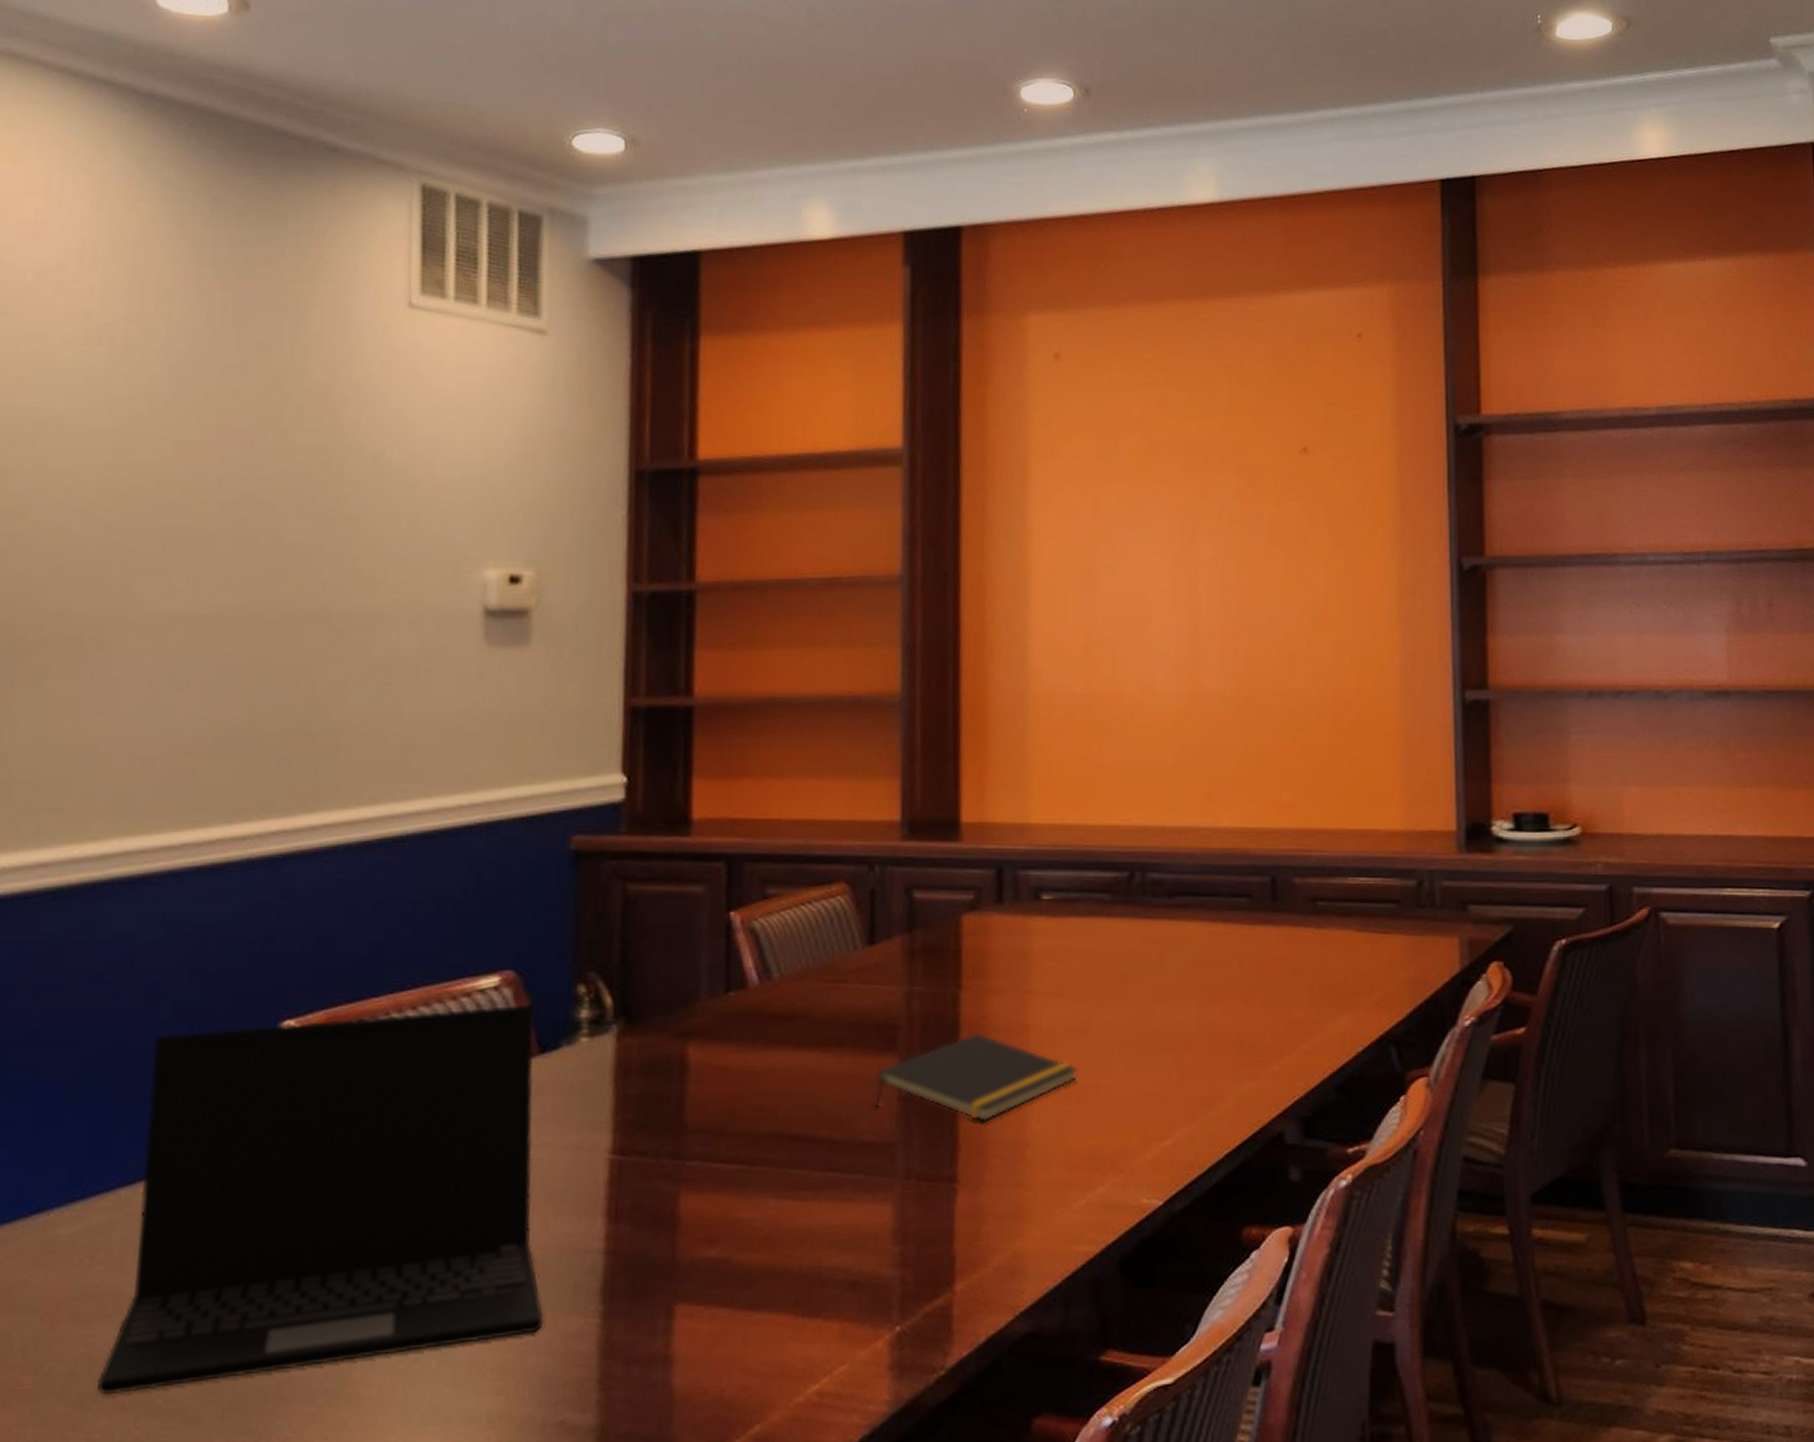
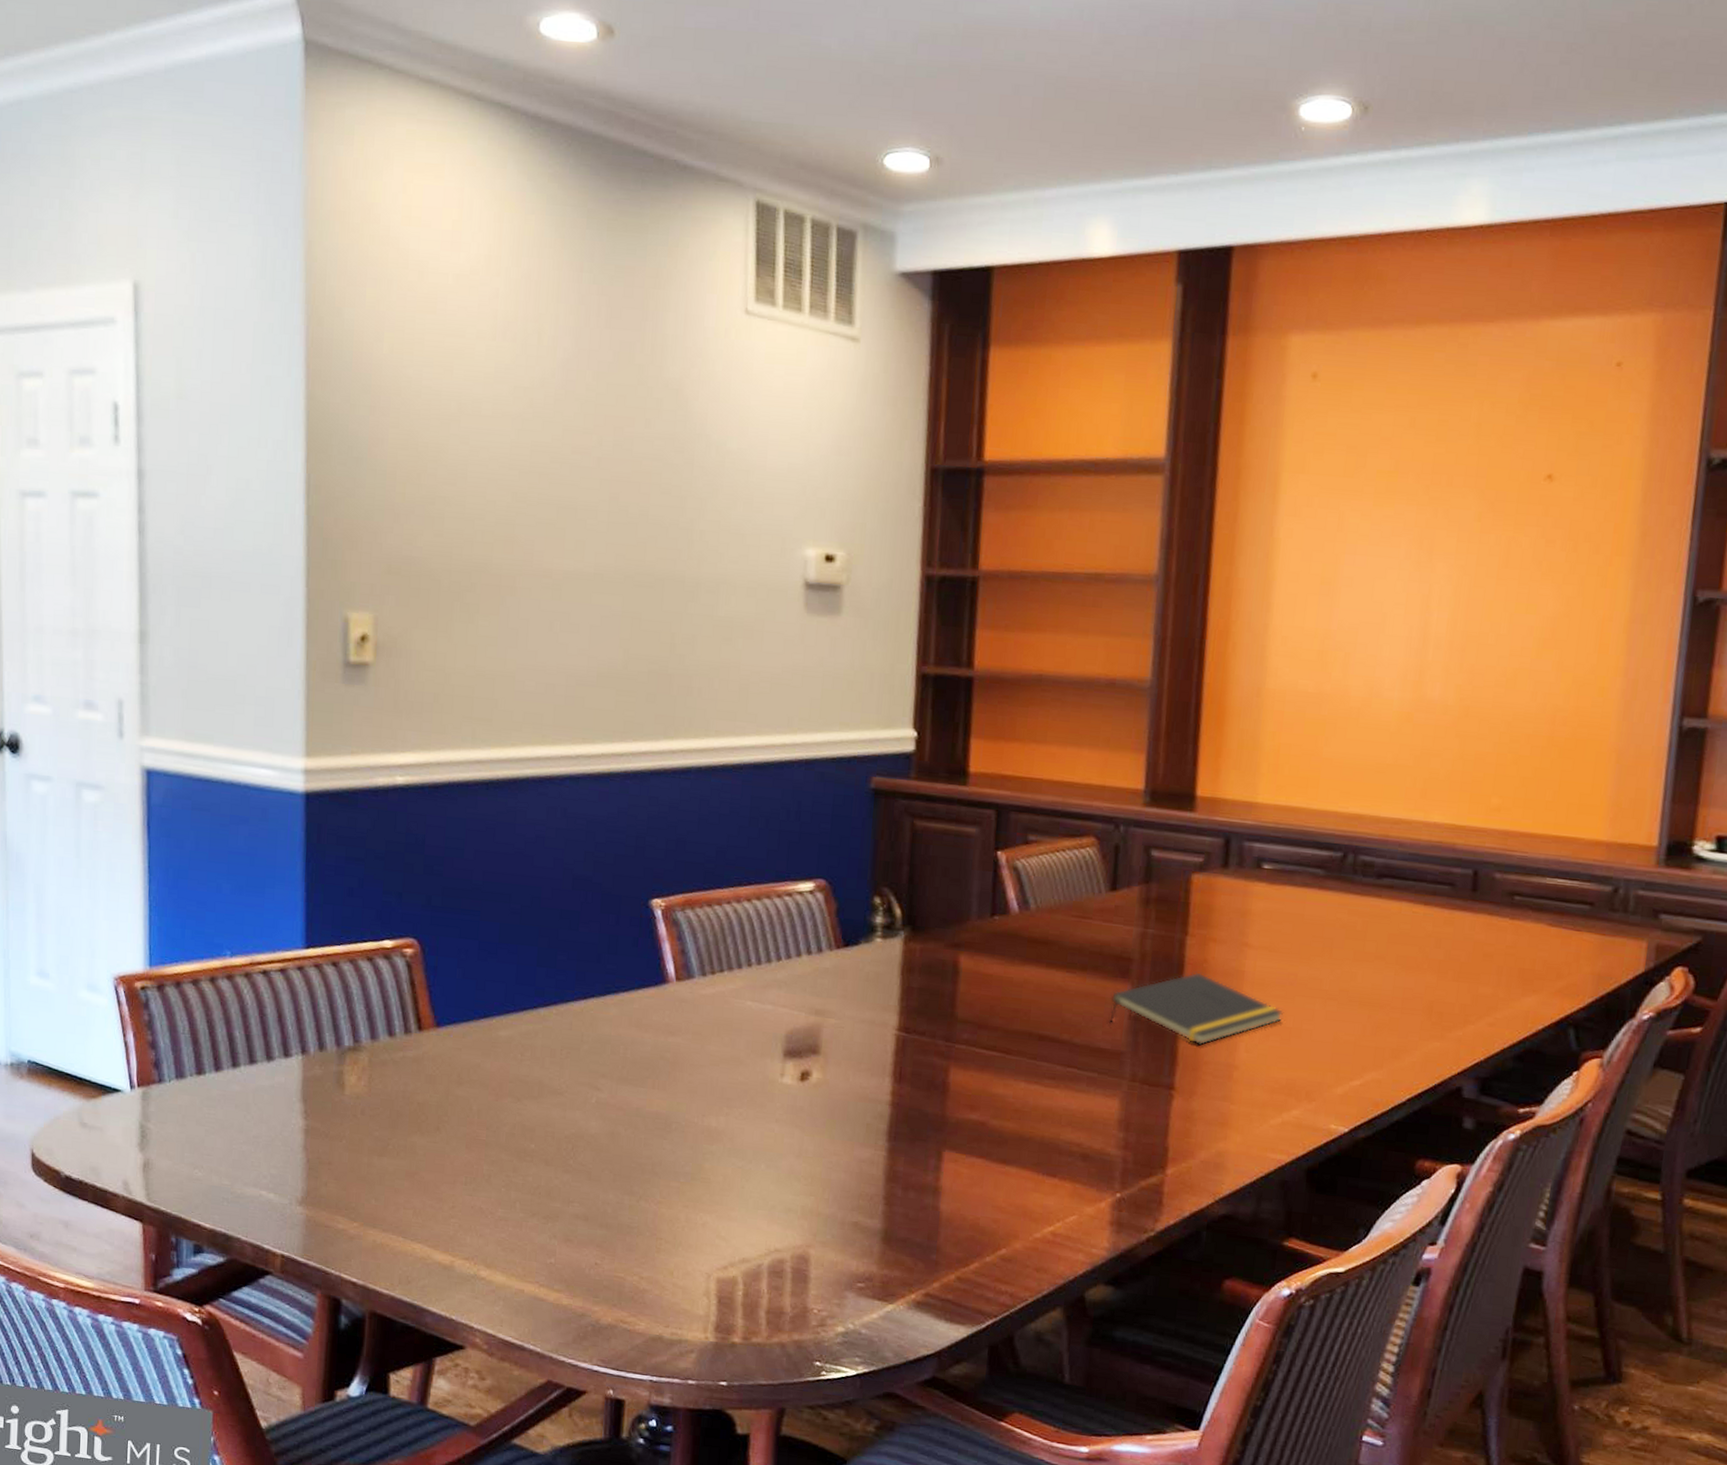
laptop: present [97,1004,544,1395] -> none [528,899,844,1156]

